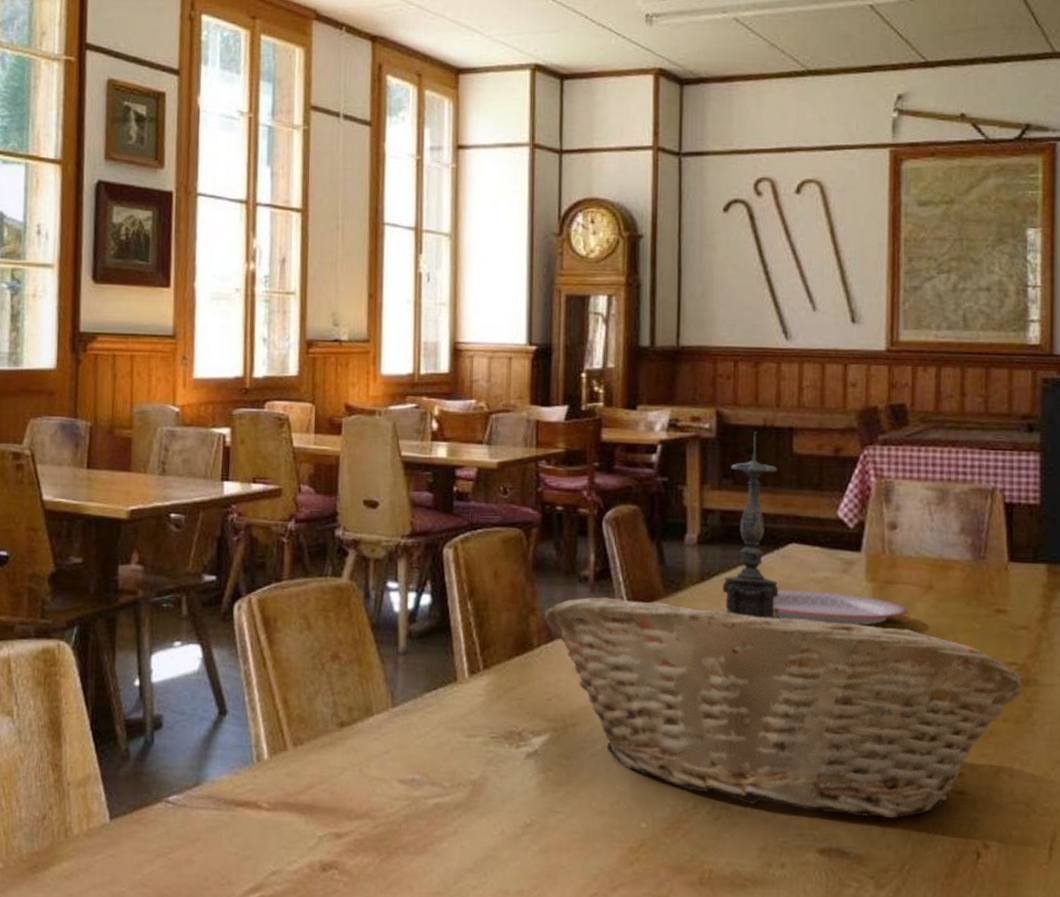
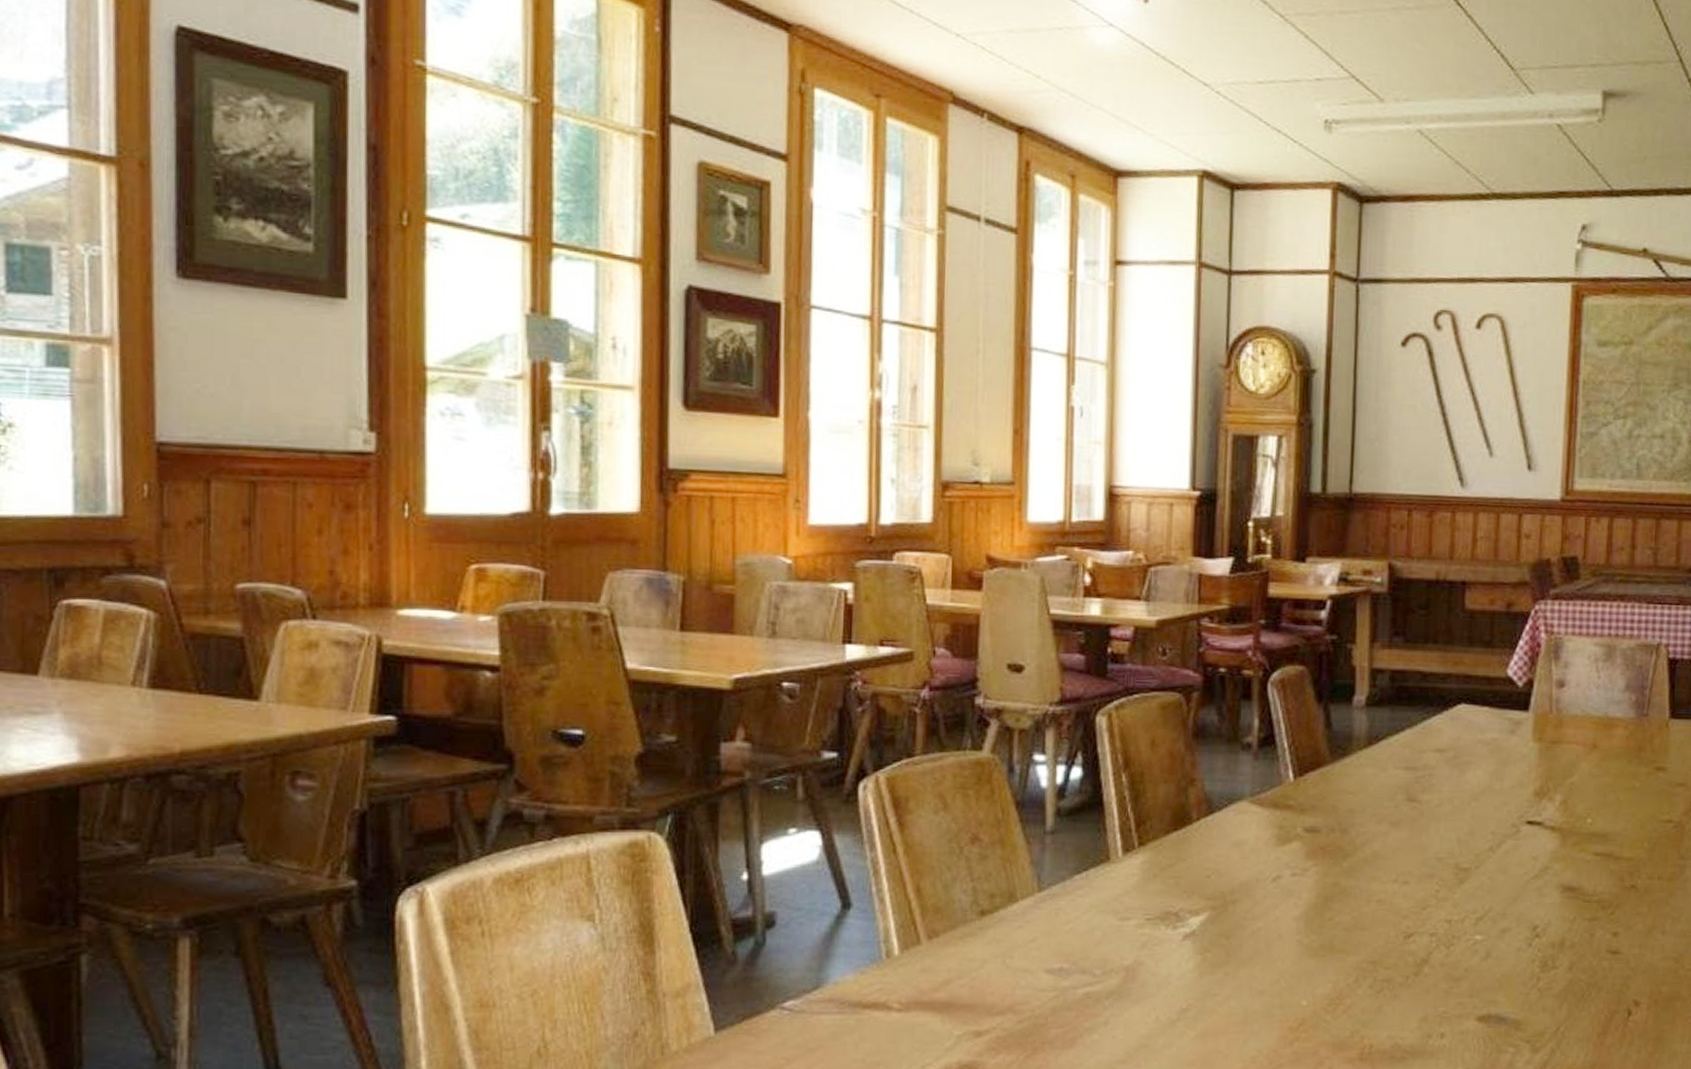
fruit basket: present [545,597,1022,818] -> none [1206,765,1677,981]
candle holder: present [722,431,779,619] -> none [1389,586,1448,783]
plate: present [772,589,908,626] -> none [1439,752,1573,788]

